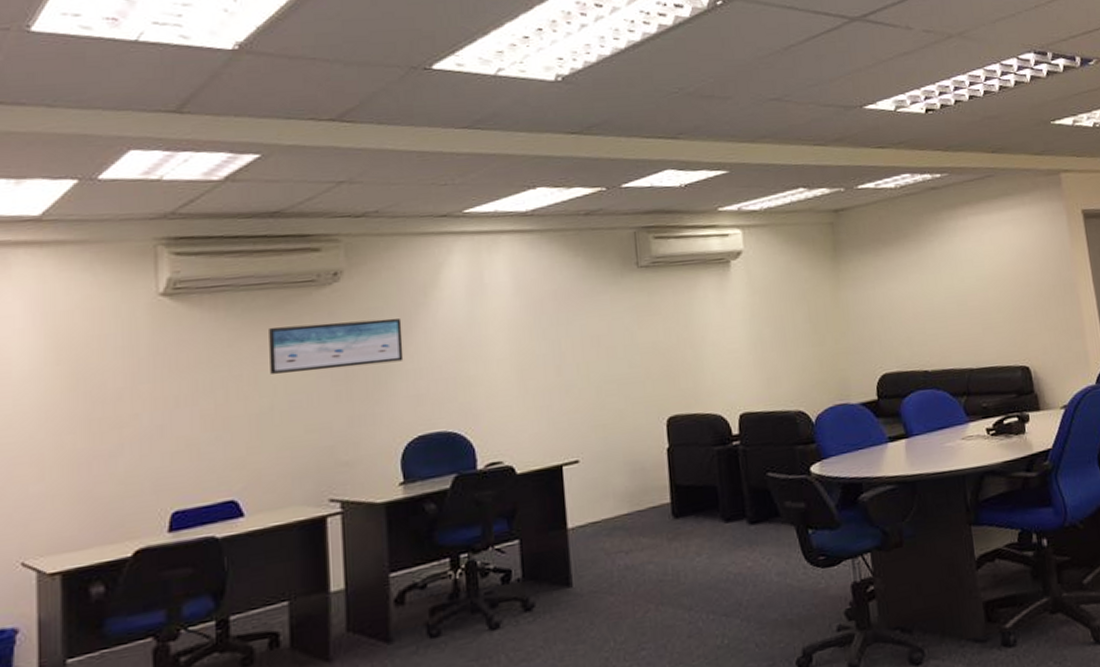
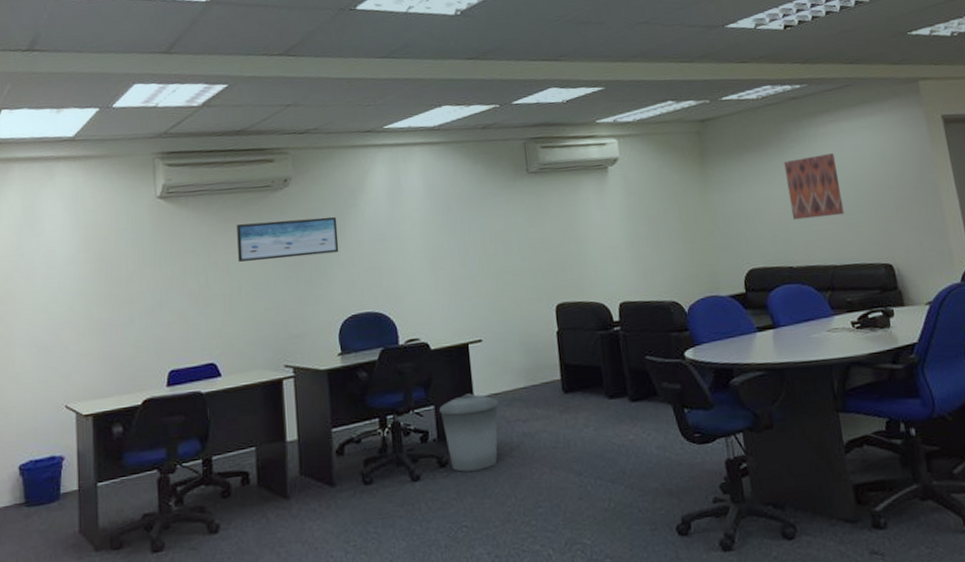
trash can: none [525,523,598,615] -> present [439,393,499,472]
wall art: none [921,249,983,320] -> present [784,153,845,220]

